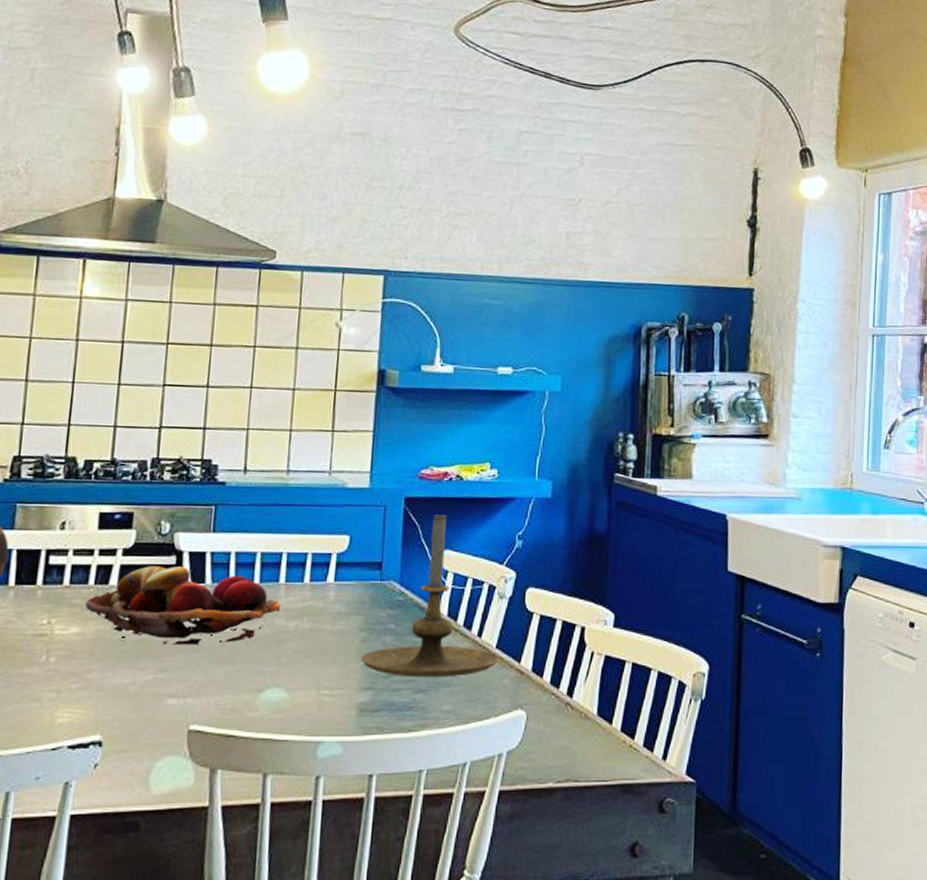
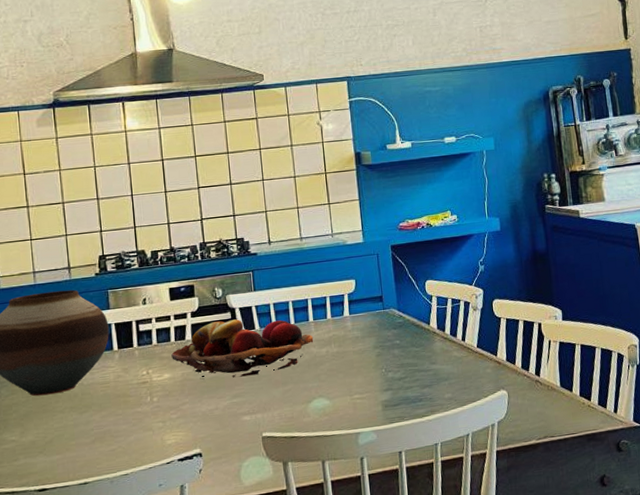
candle holder: present [360,513,500,678] -> none [378,254,481,378]

